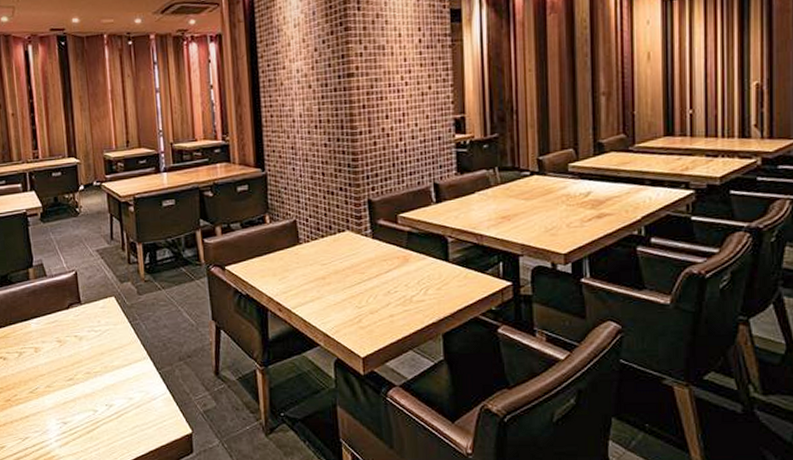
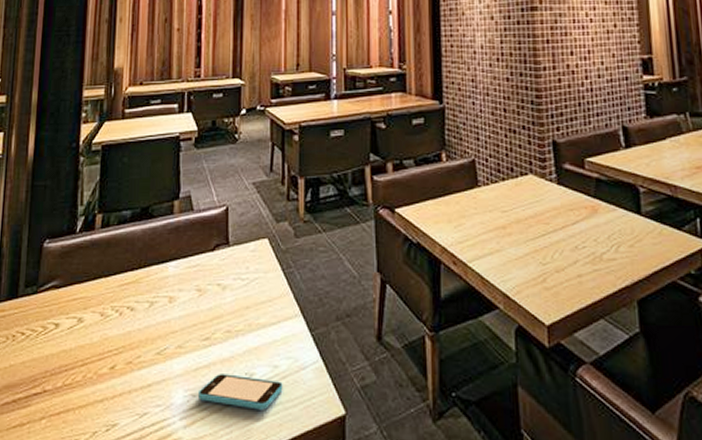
smartphone: none [67,406,138,432] -> present [197,374,283,410]

